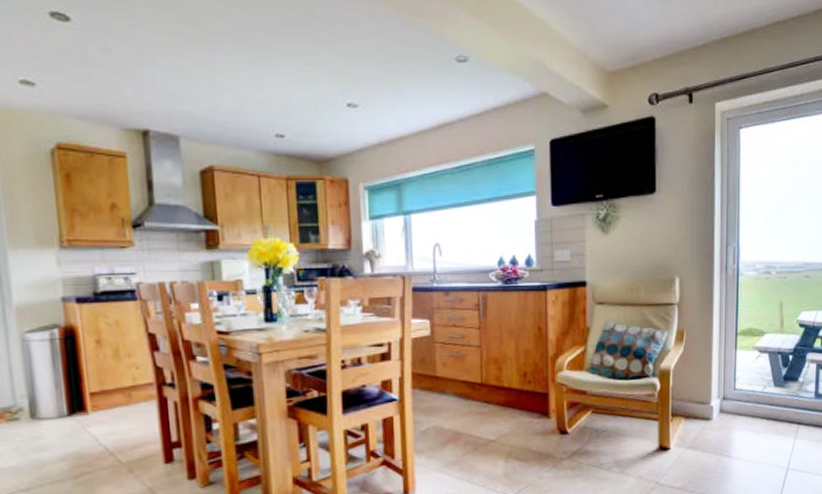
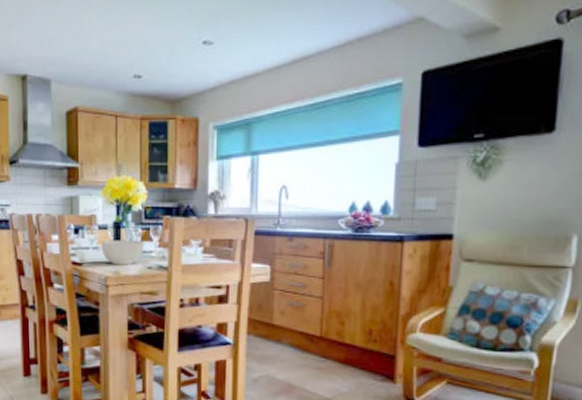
bowl: none [250,303,299,331] -> present [101,239,144,266]

